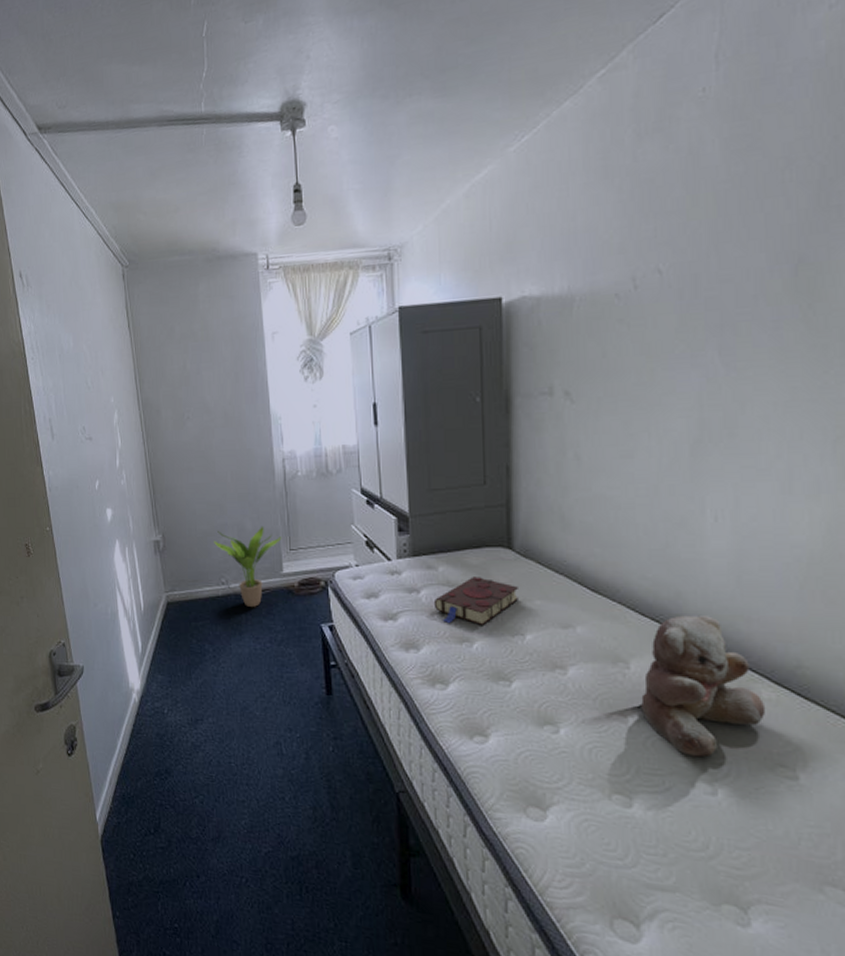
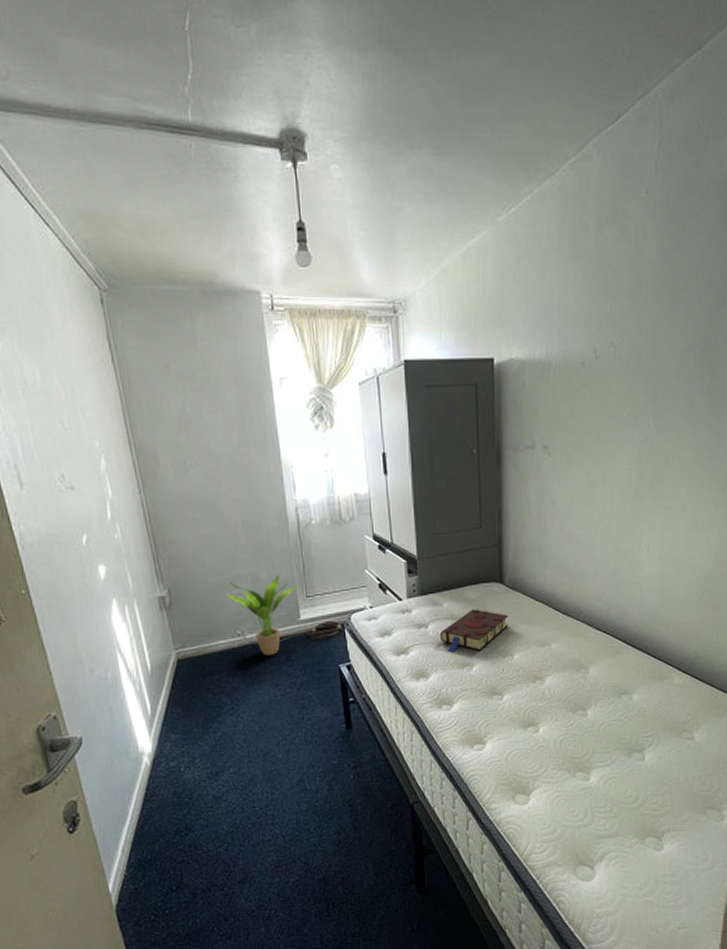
teddy bear: present [641,615,766,758] -> none [596,626,676,734]

